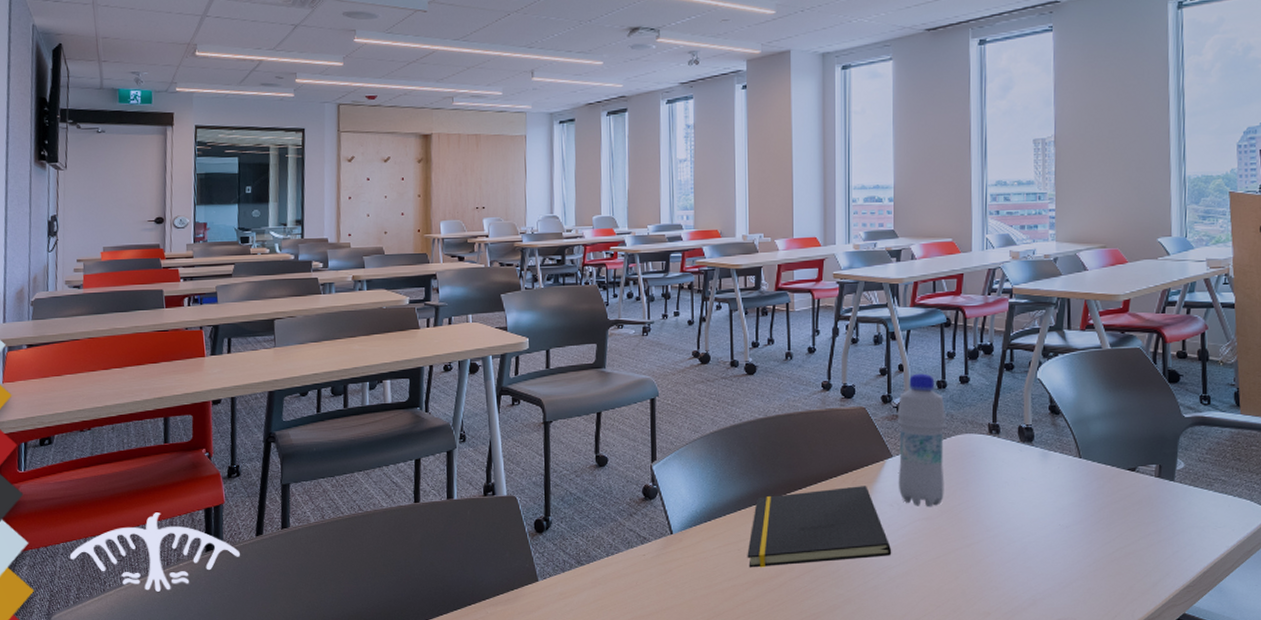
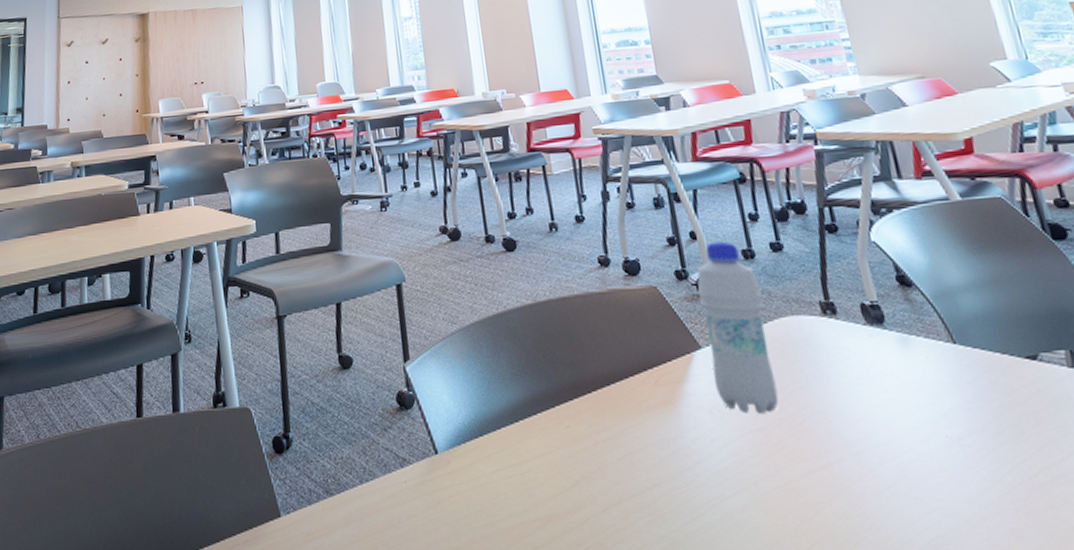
notepad: present [747,486,892,568] -> none [533,387,723,499]

